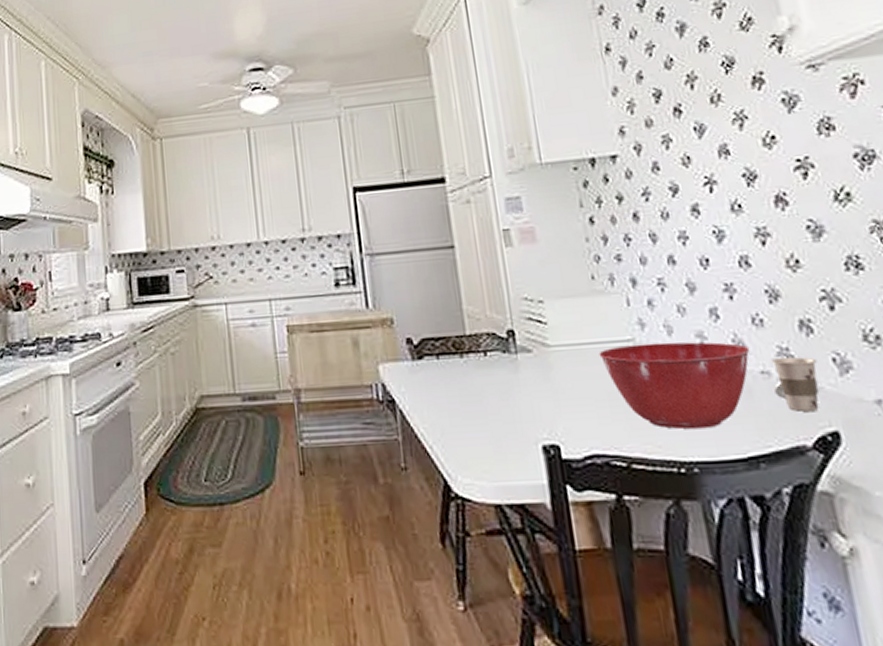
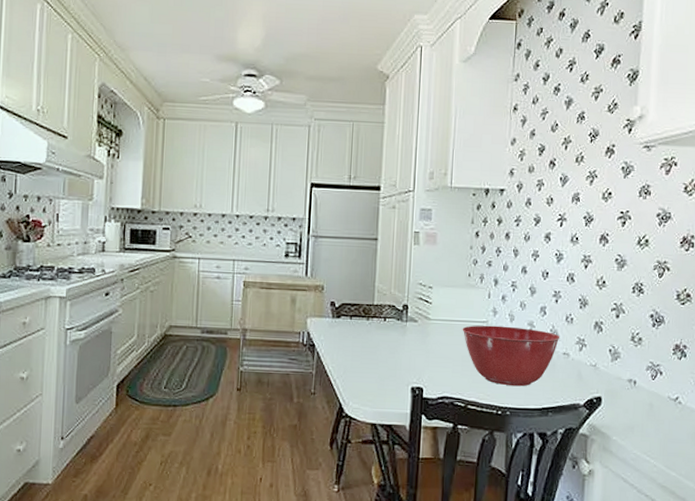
cup: present [771,357,820,412] -> none [569,345,600,382]

